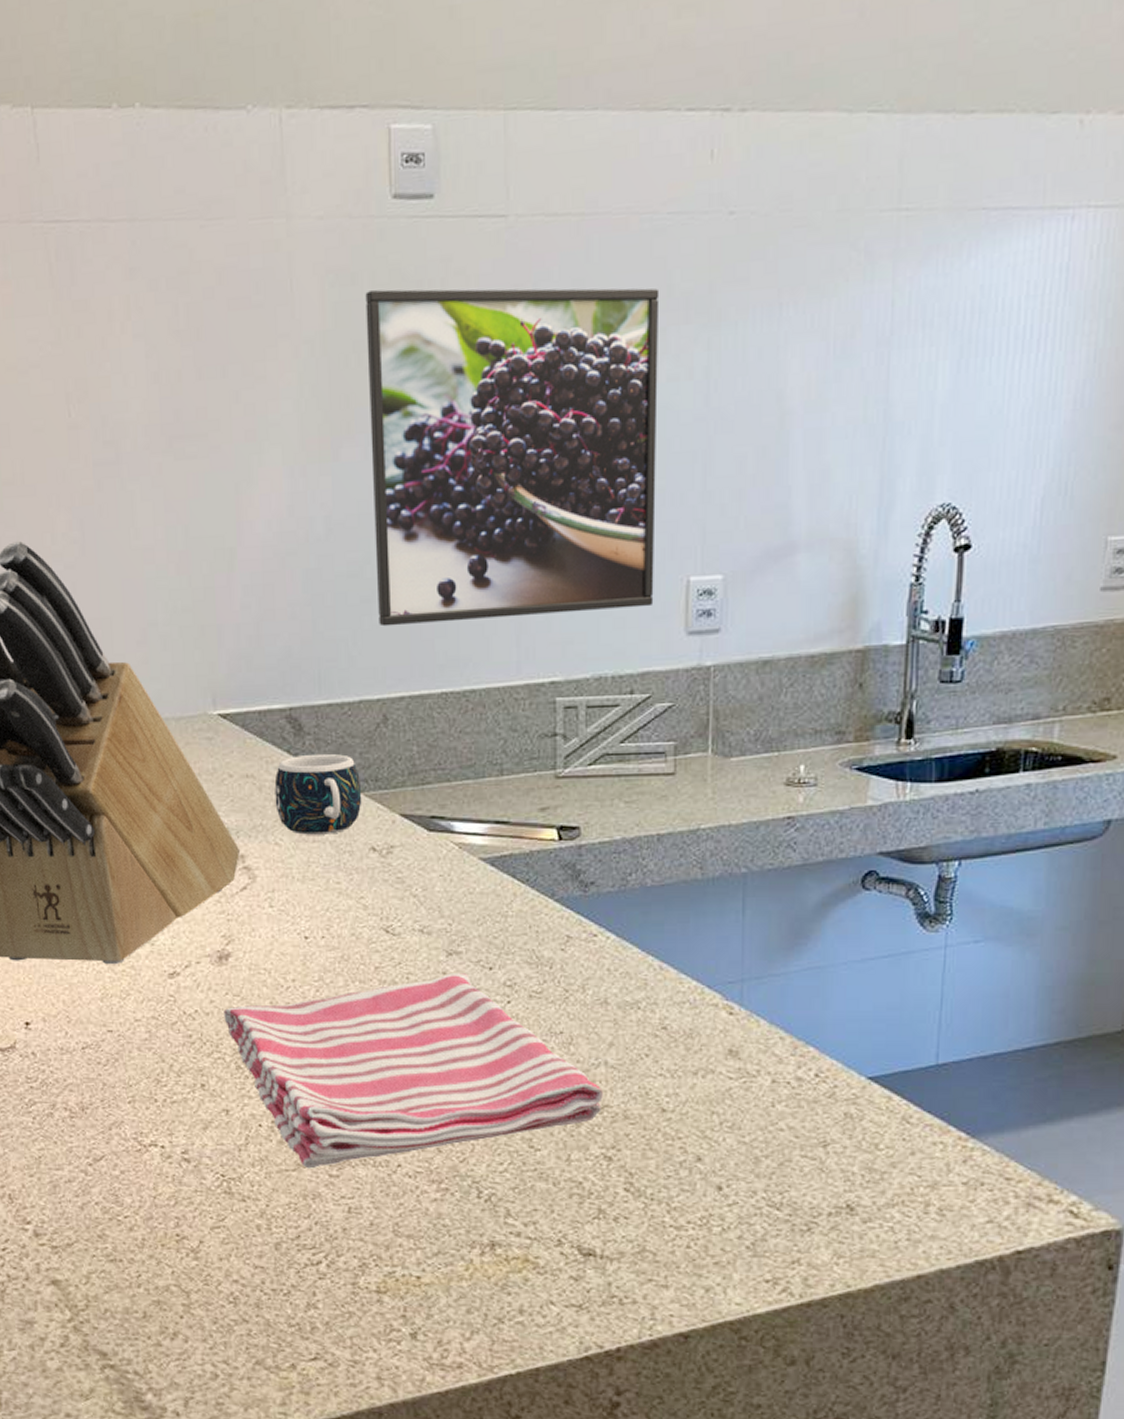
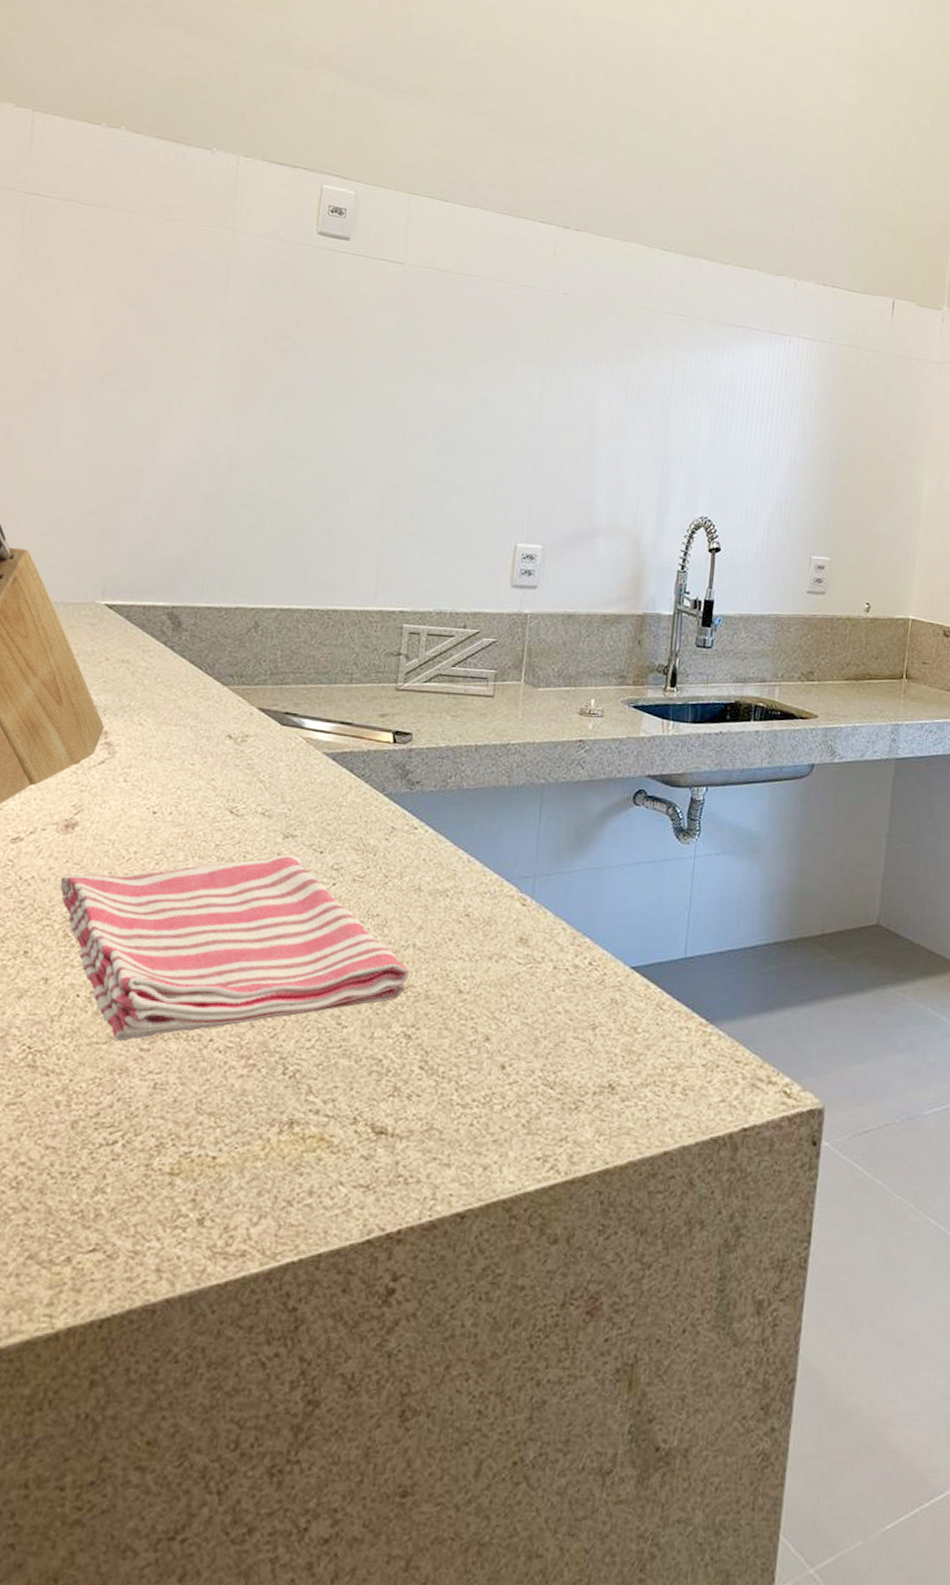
mug: present [274,753,362,835] -> none [145,648,227,720]
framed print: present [365,288,660,627] -> none [262,295,511,562]

